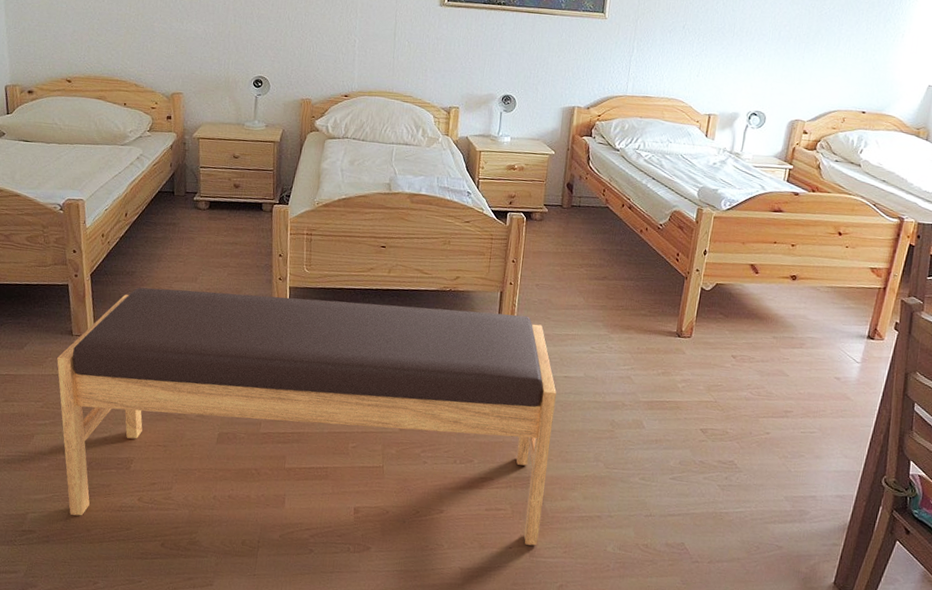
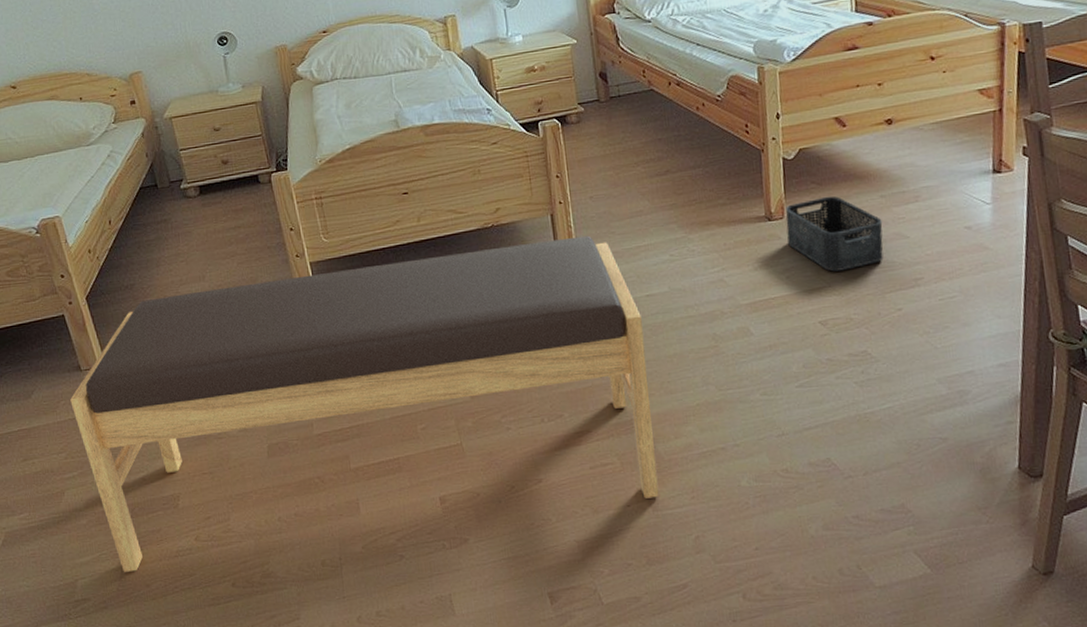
storage bin: none [689,327,770,392] -> present [786,196,883,272]

